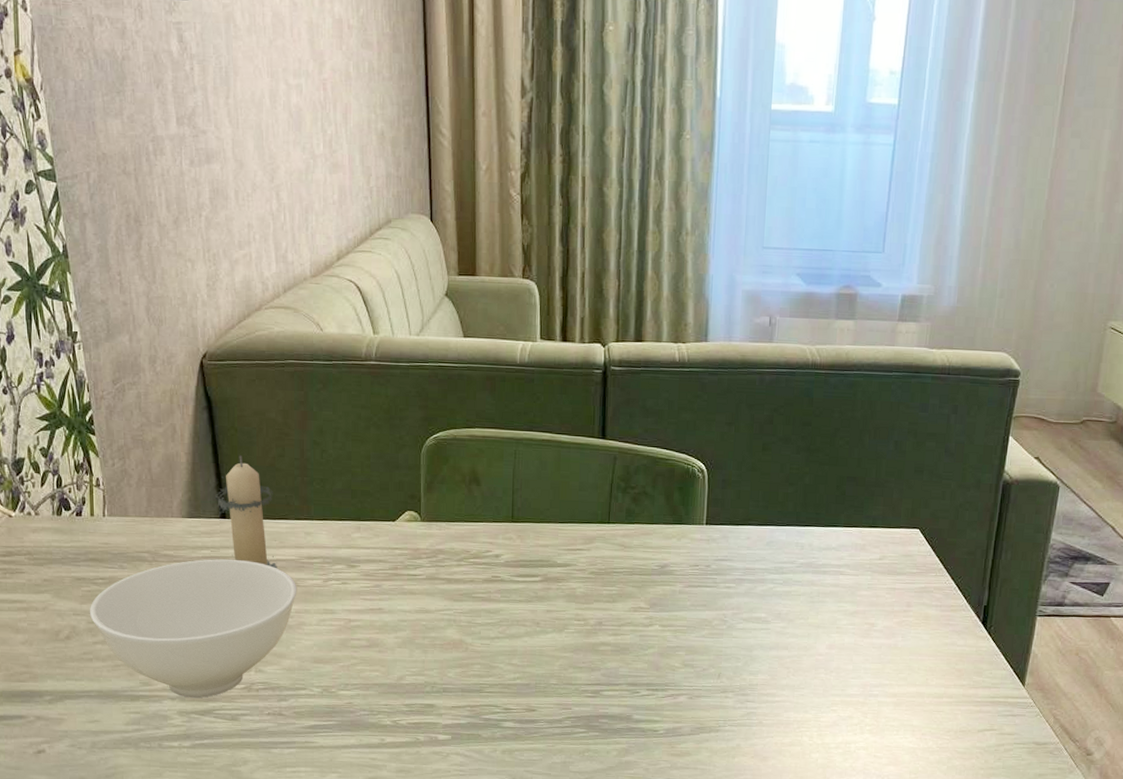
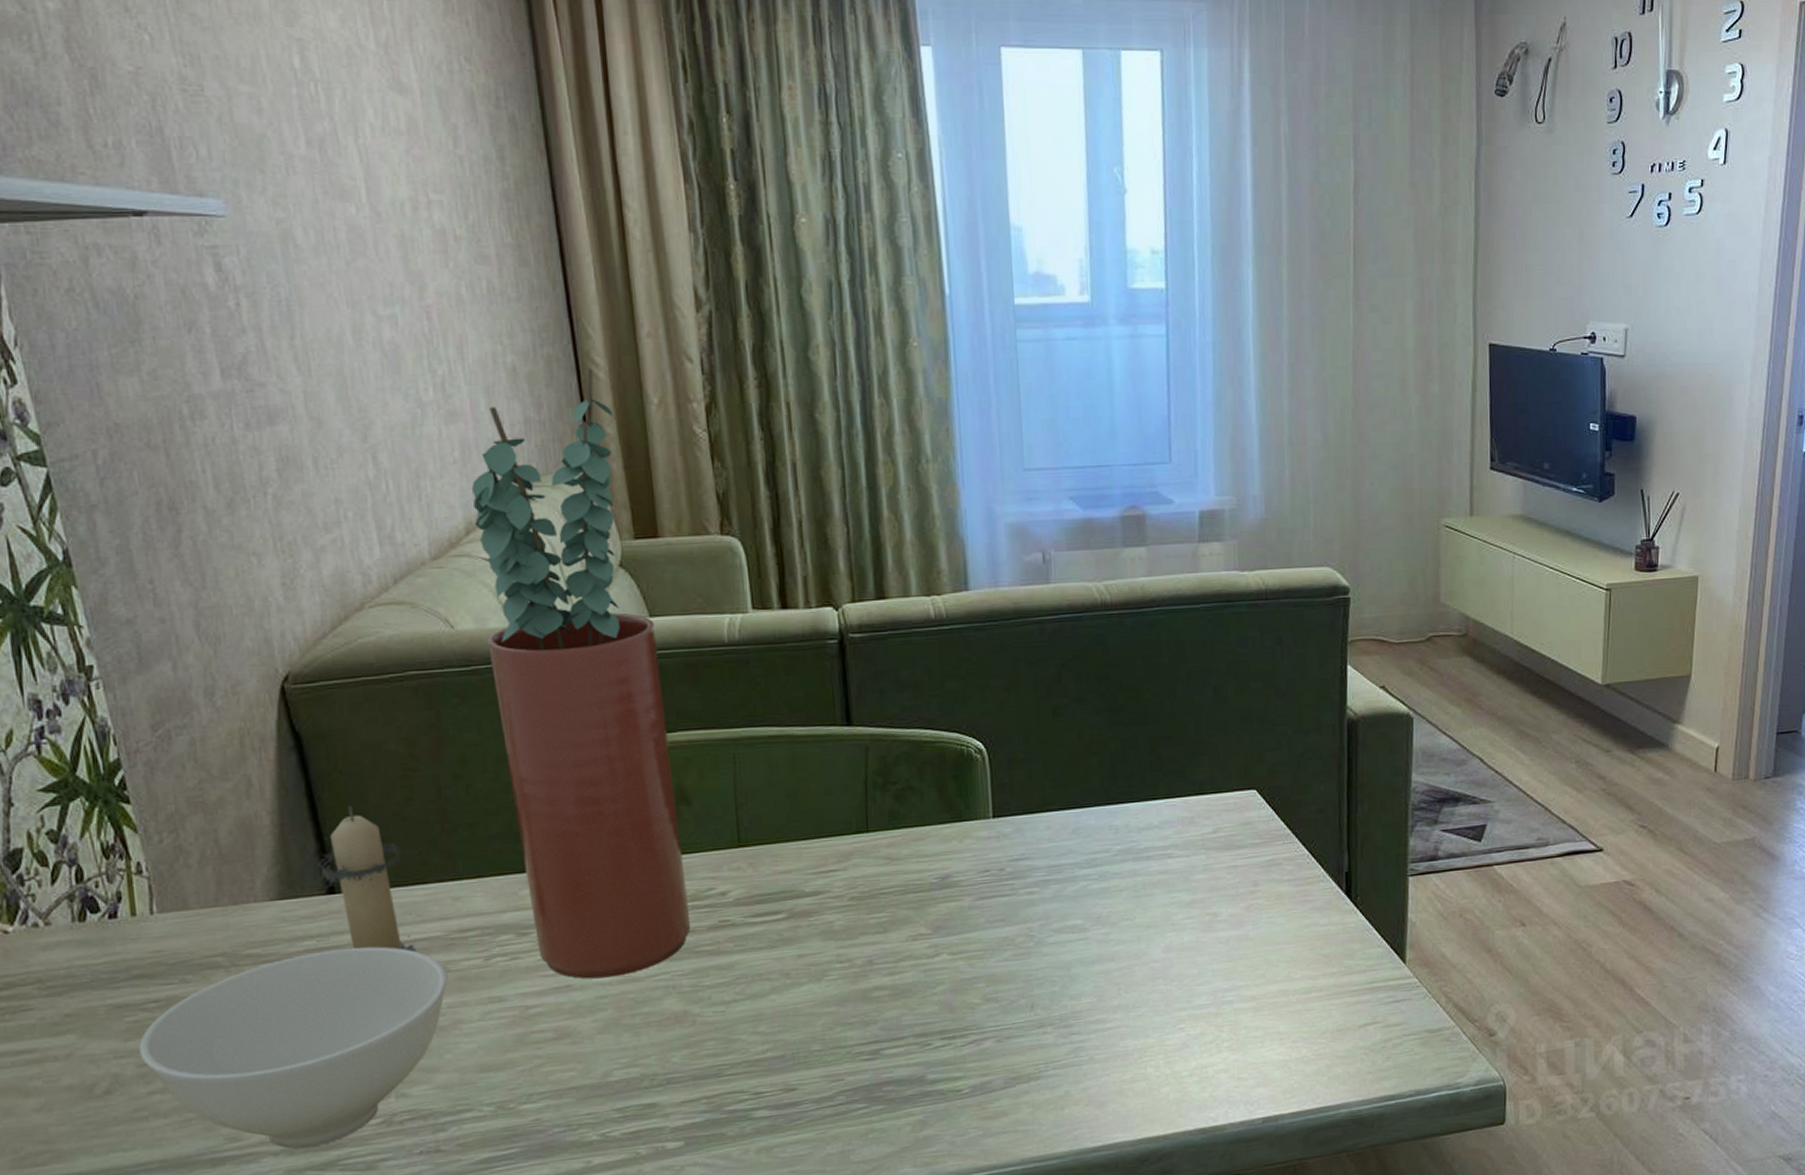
vase: none [344,137,472,607] -> present [471,368,691,979]

